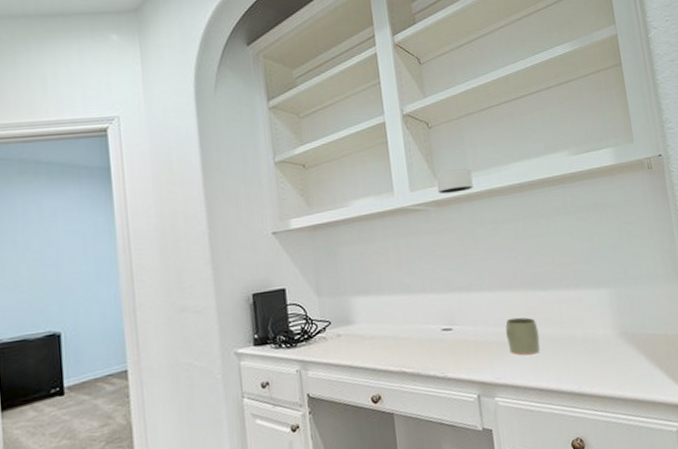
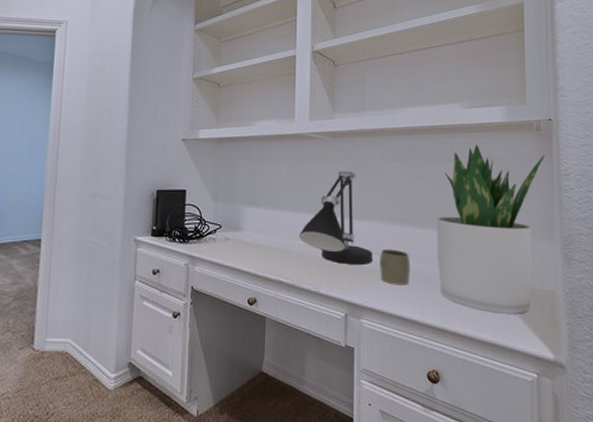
desk lamp: none [416,240,498,342] -> present [298,170,372,264]
candle: present [436,169,473,194] -> none [335,106,368,127]
planter: none [559,193,665,368] -> present [437,145,545,314]

